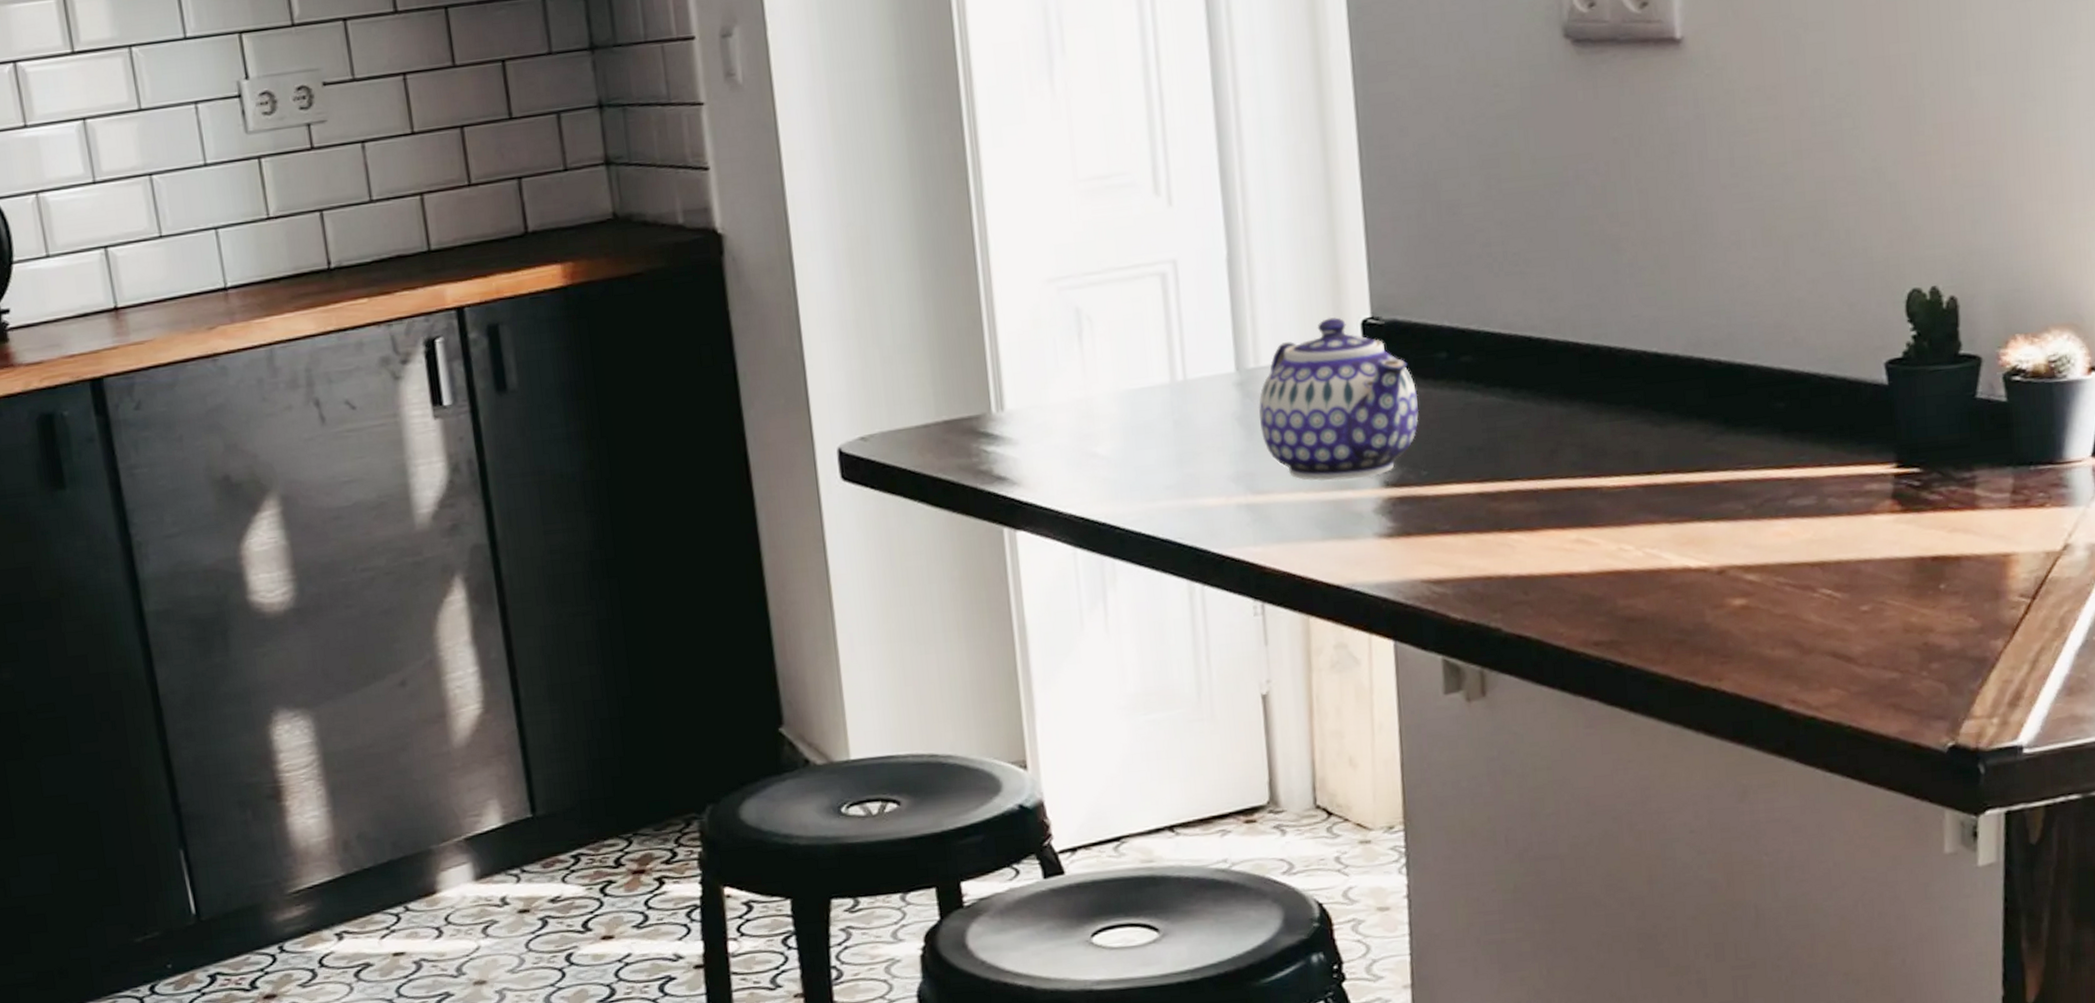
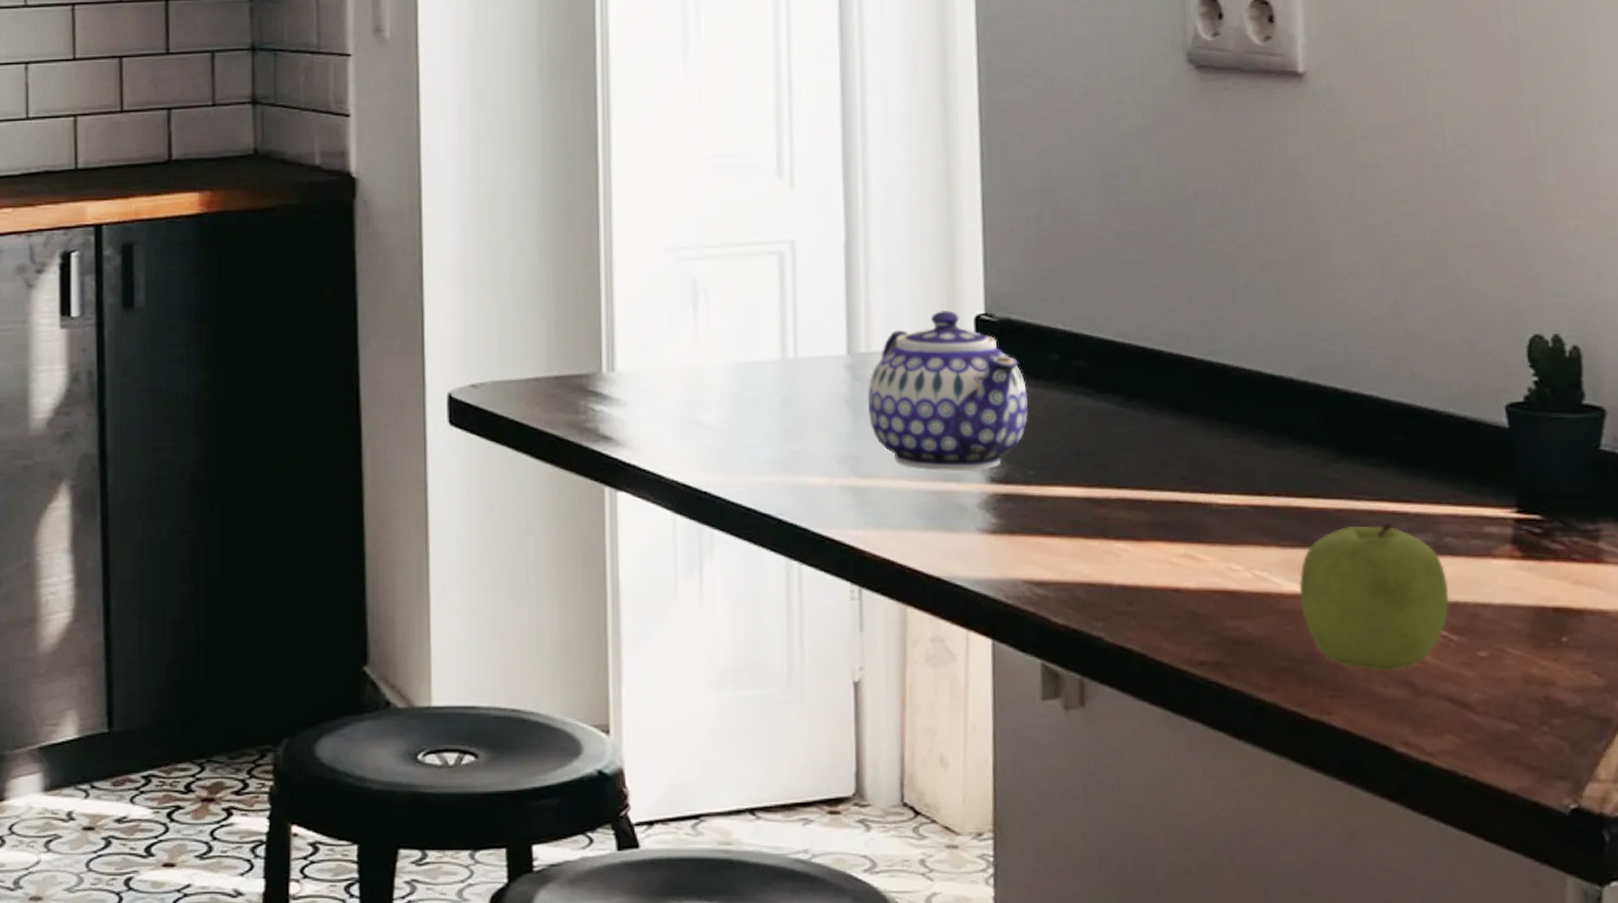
fruit: none [1688,489,1833,635] -> present [1299,522,1450,672]

